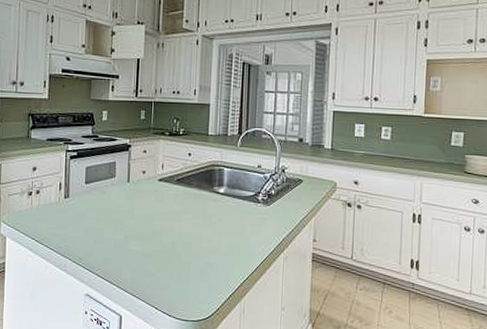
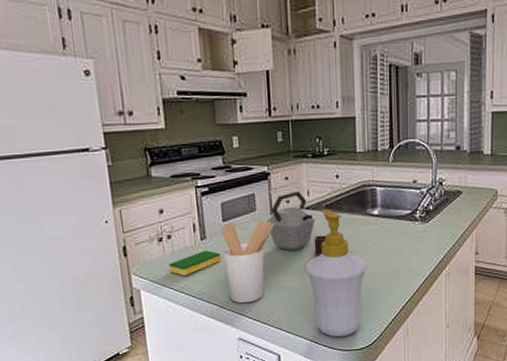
dish sponge: none [34,208,80,229] -> present [169,250,221,276]
utensil holder: none [82,185,130,262] -> present [221,220,275,304]
kettle: none [123,164,194,224] -> present [266,191,348,255]
soap bottle: none [153,183,210,306] -> present [304,209,367,337]

